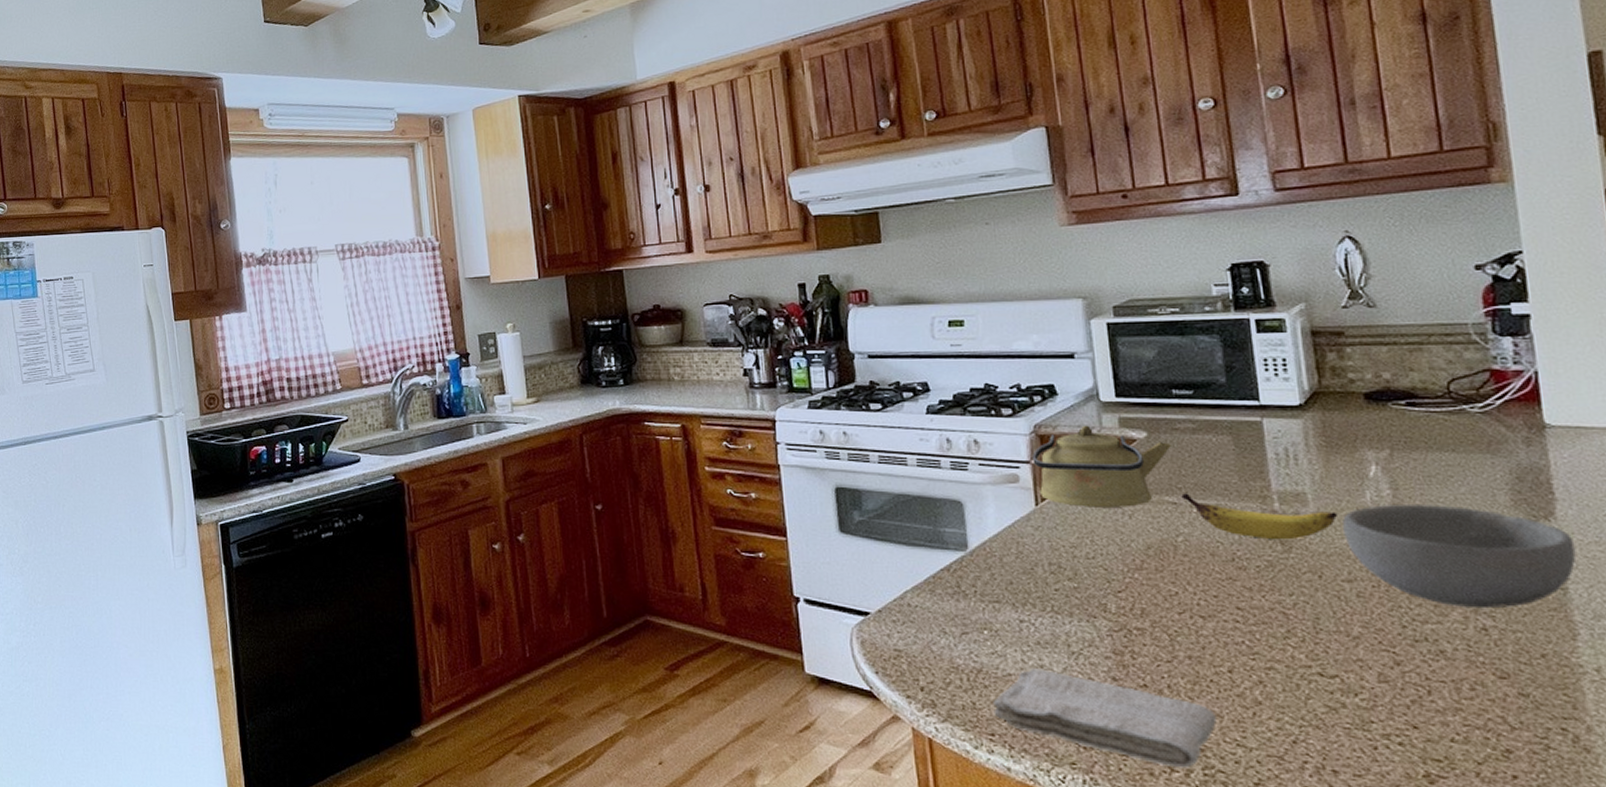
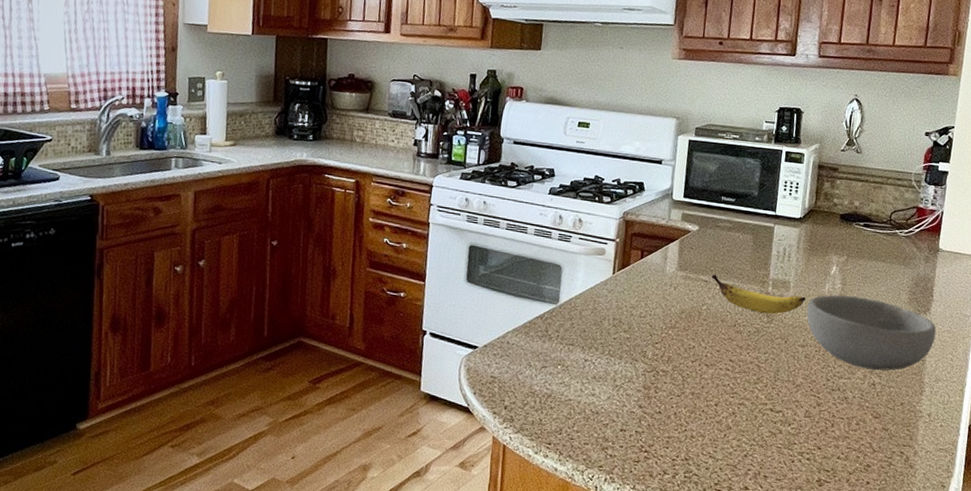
washcloth: present [993,668,1217,768] -> none [553,396,701,472]
kettle: present [1032,425,1171,507] -> none [617,216,713,281]

